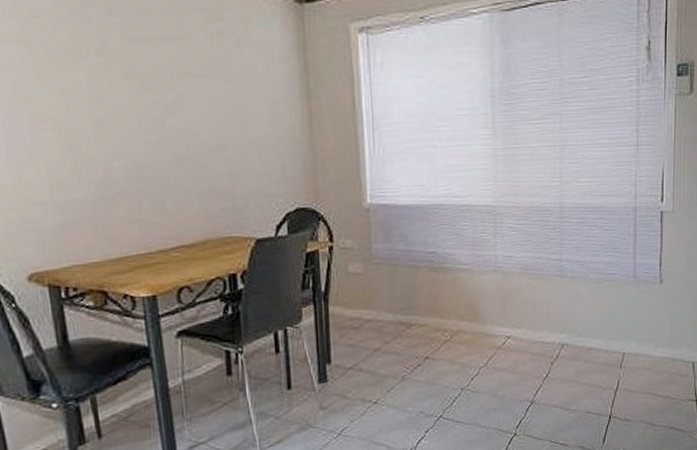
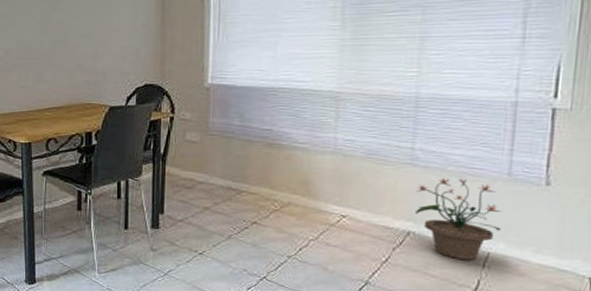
potted plant: none [566,284,631,364] -> present [415,177,502,260]

